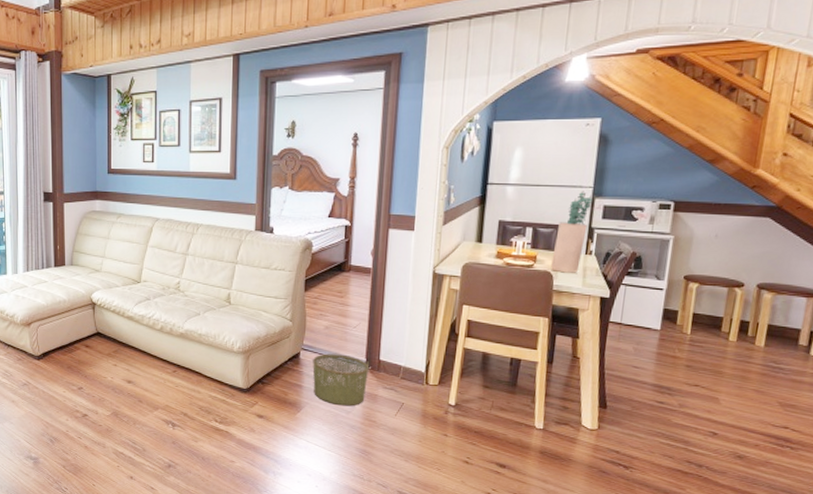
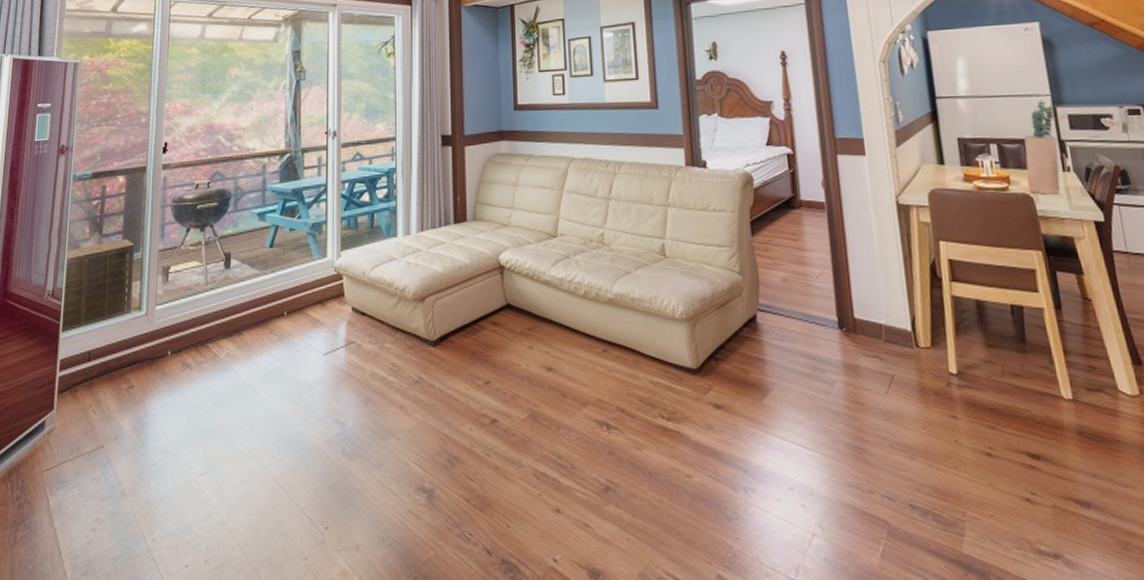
basket: present [312,353,370,406] -> none [772,314,845,385]

